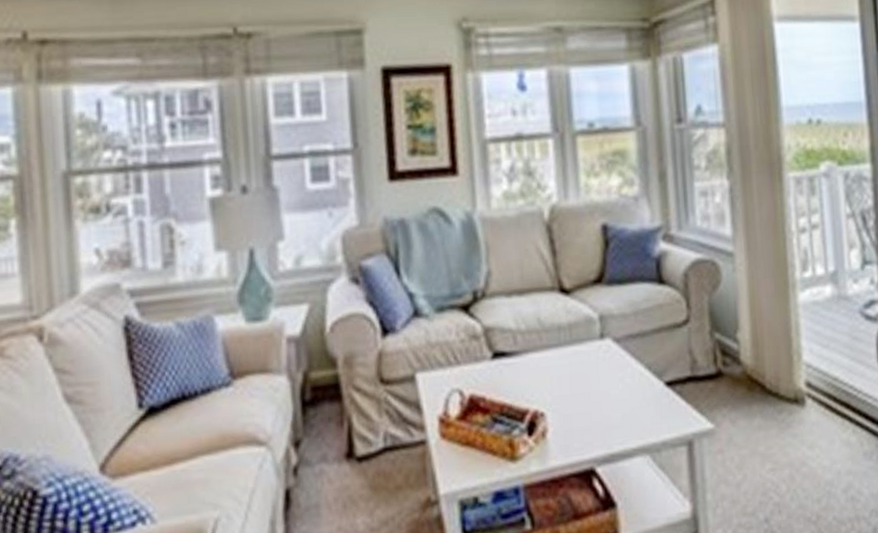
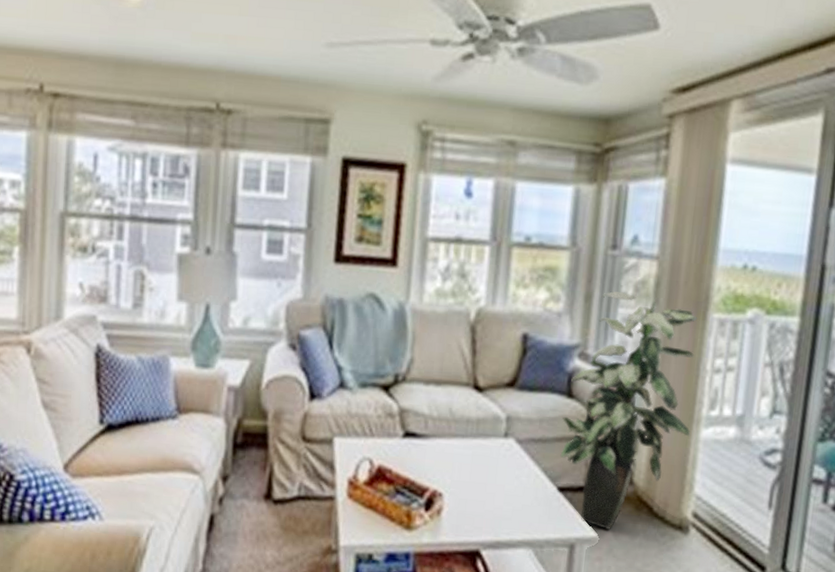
indoor plant: none [658,165,788,419] -> present [560,291,697,531]

